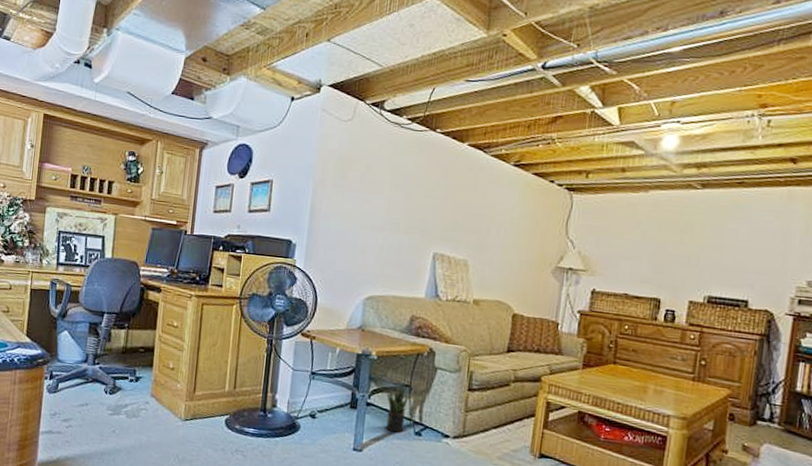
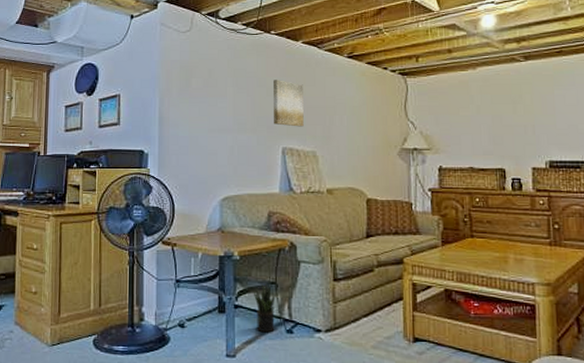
wall art: none [428,181,463,234] -> present [273,80,304,127]

